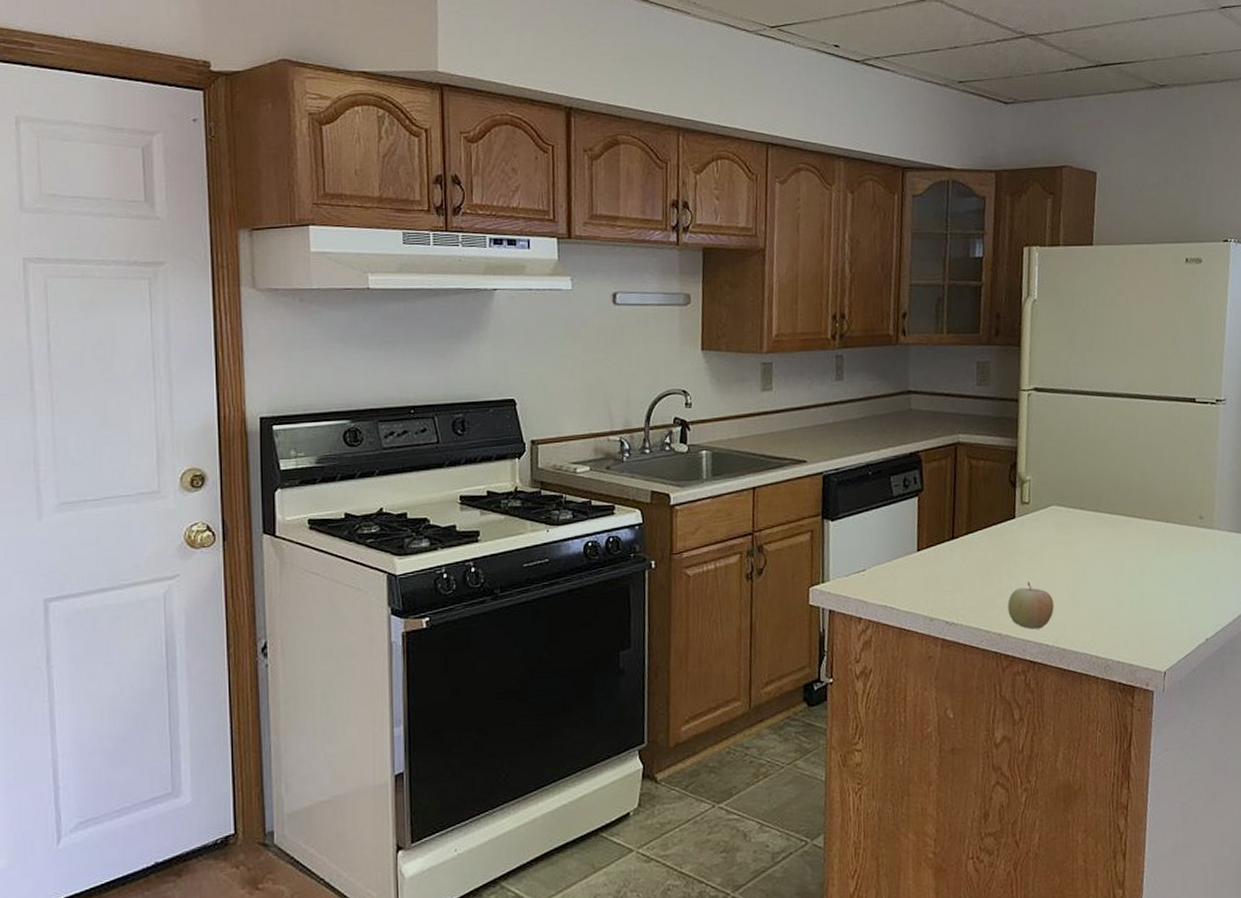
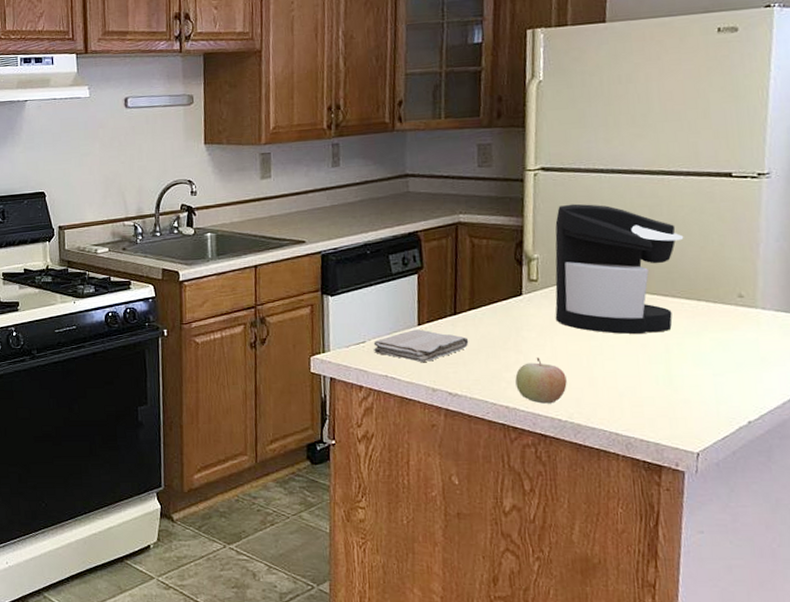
washcloth: none [873,555,966,590] -> present [373,329,469,362]
coffee maker: none [1044,425,1156,556] -> present [555,203,684,334]

